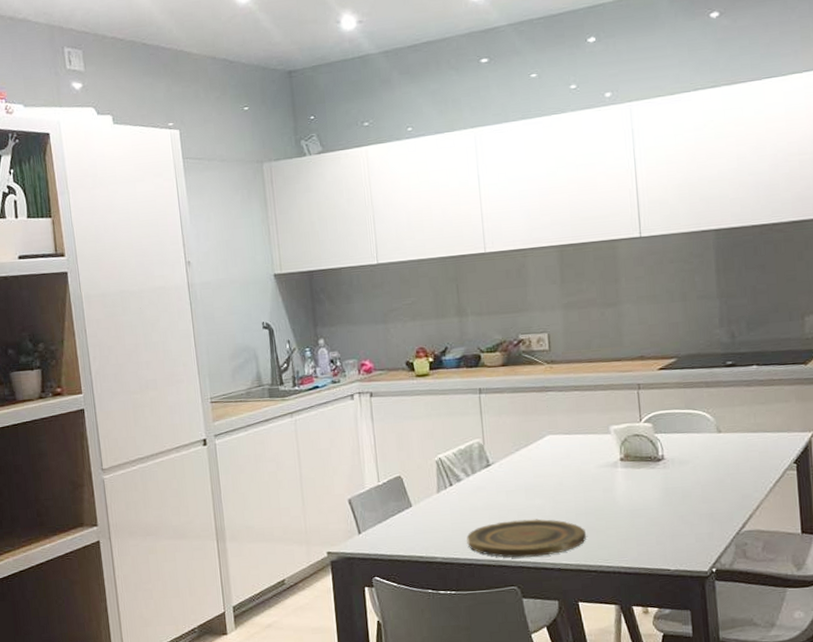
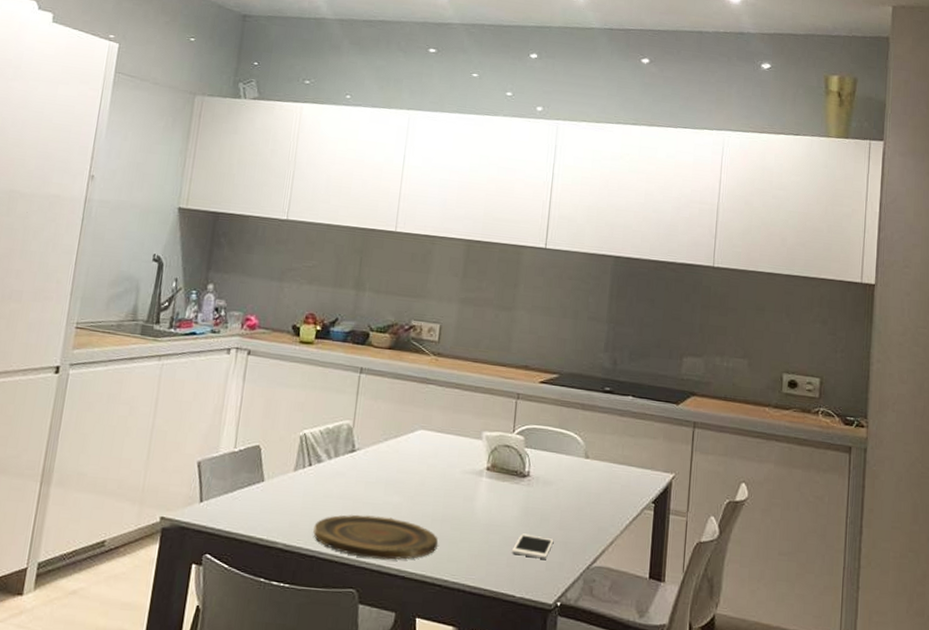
cell phone: none [659,512,700,533] -> present [511,533,554,559]

